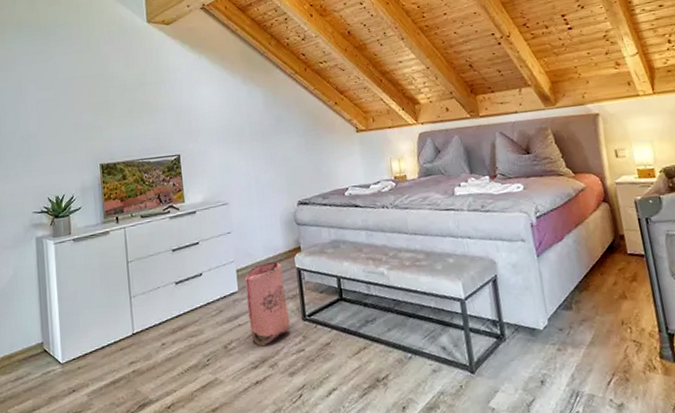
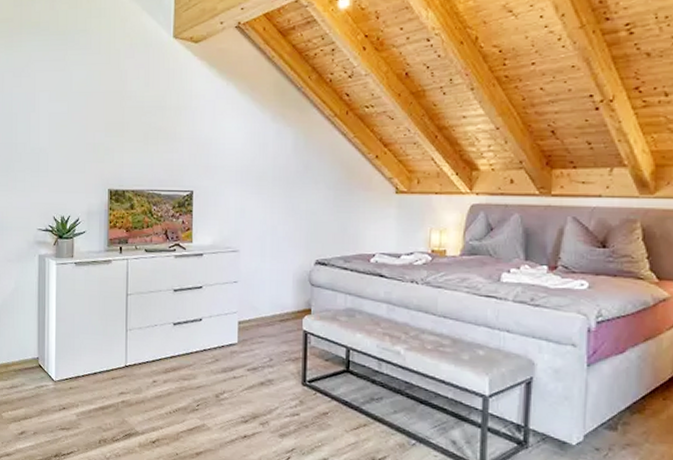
bag: present [244,261,291,347] -> none [244,319,289,403]

